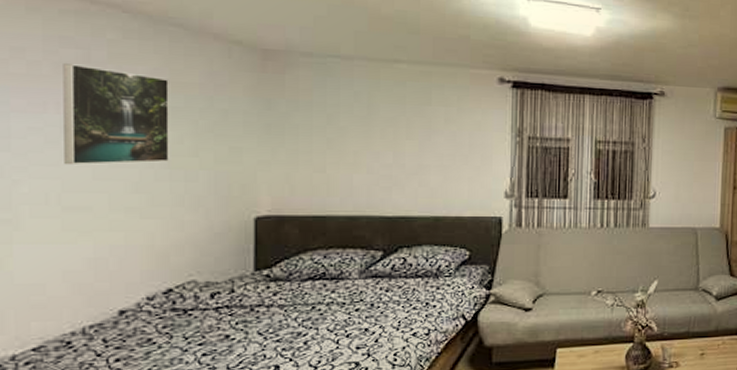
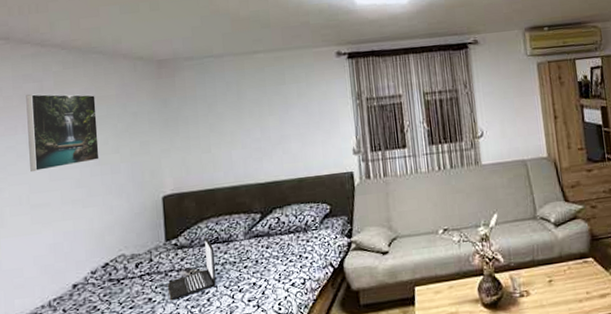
laptop: none [253,271,317,340] -> present [168,237,216,301]

